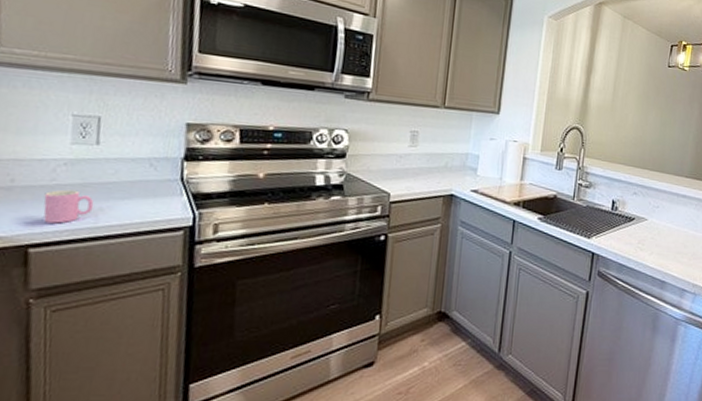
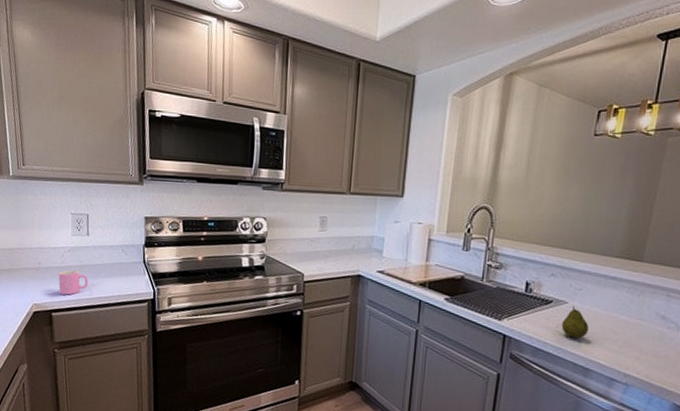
fruit: none [642,222,665,253] -> present [561,306,590,339]

